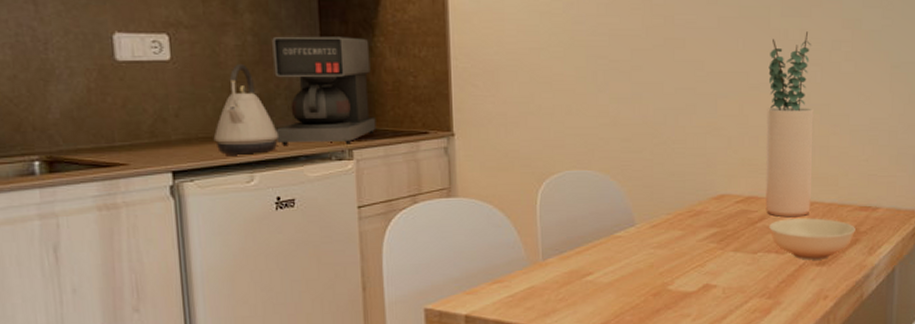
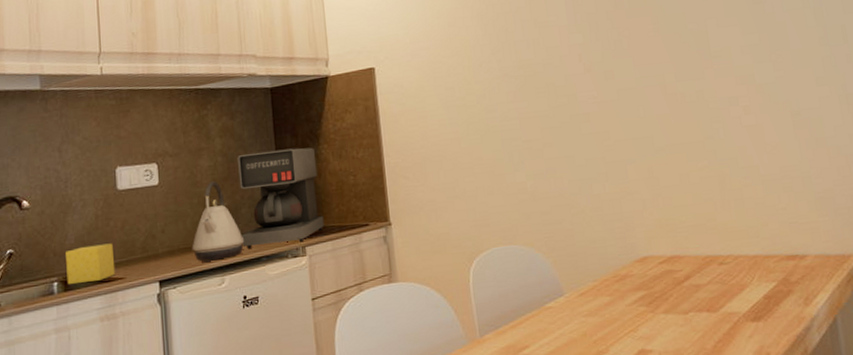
sponge: none [49,123,116,166] -> present [66,243,116,285]
vase: present [765,31,814,217] -> none [670,92,736,274]
bowl: present [769,218,856,260] -> none [696,272,786,317]

